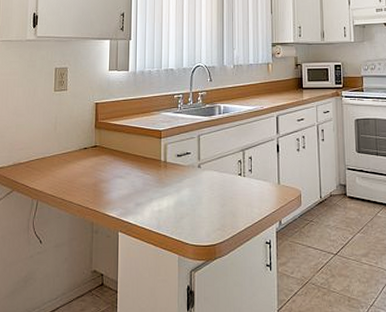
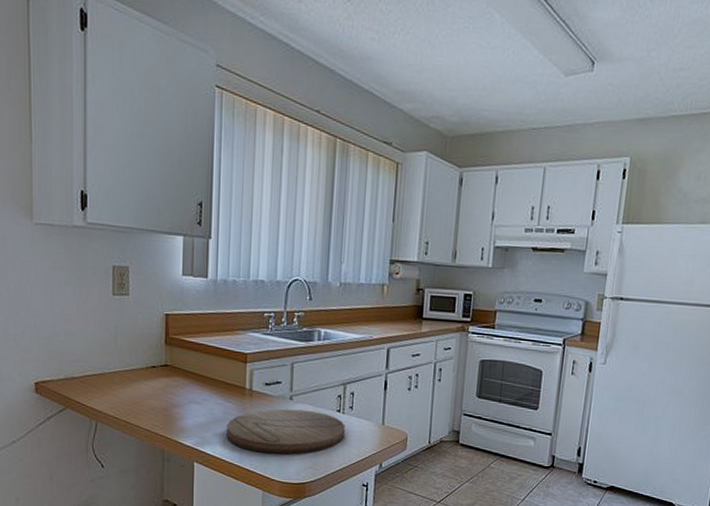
cutting board: none [146,176,247,219] -> present [226,408,345,455]

